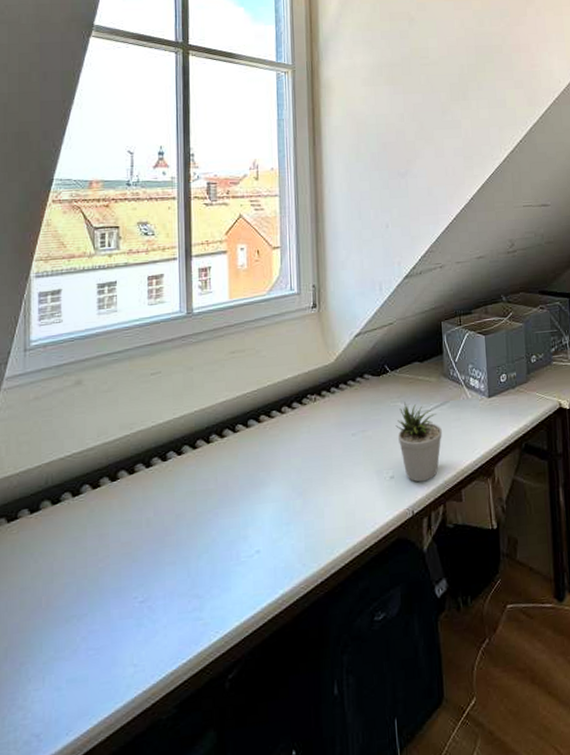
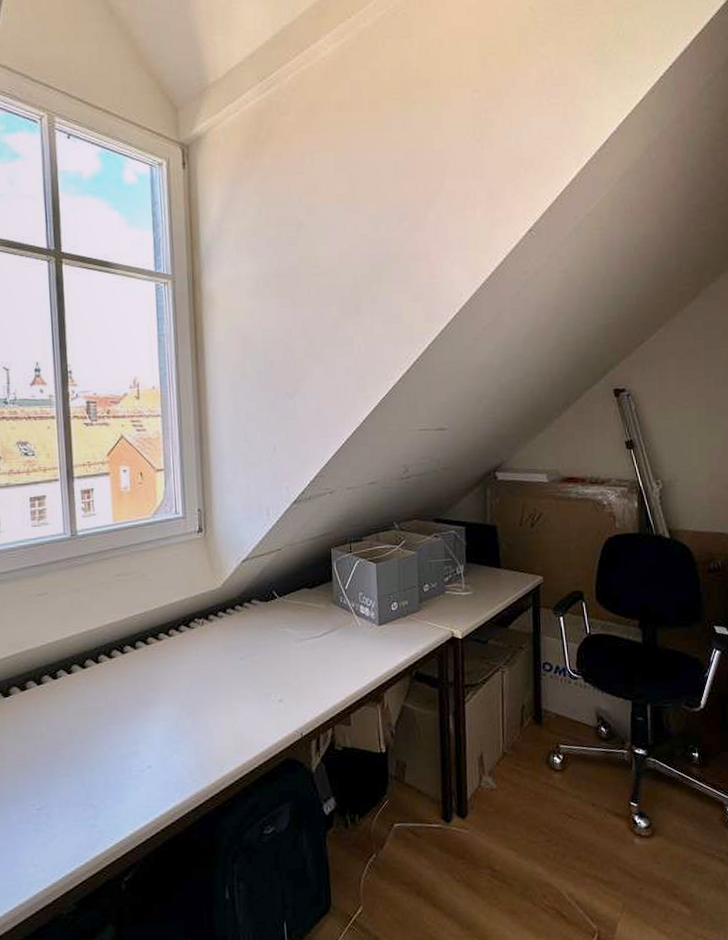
potted plant: present [395,401,442,482] -> none [284,627,331,706]

